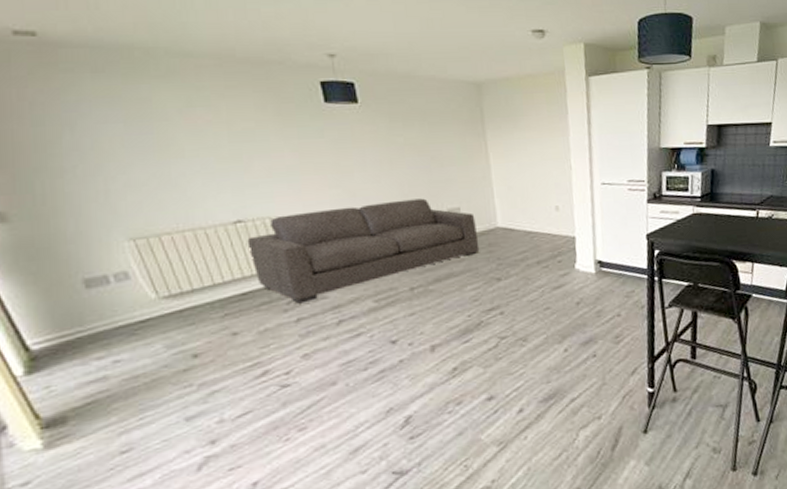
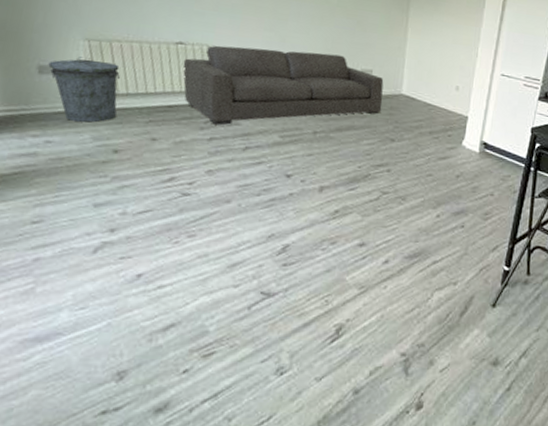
trash can: none [94,259,186,333] -> present [48,56,120,123]

